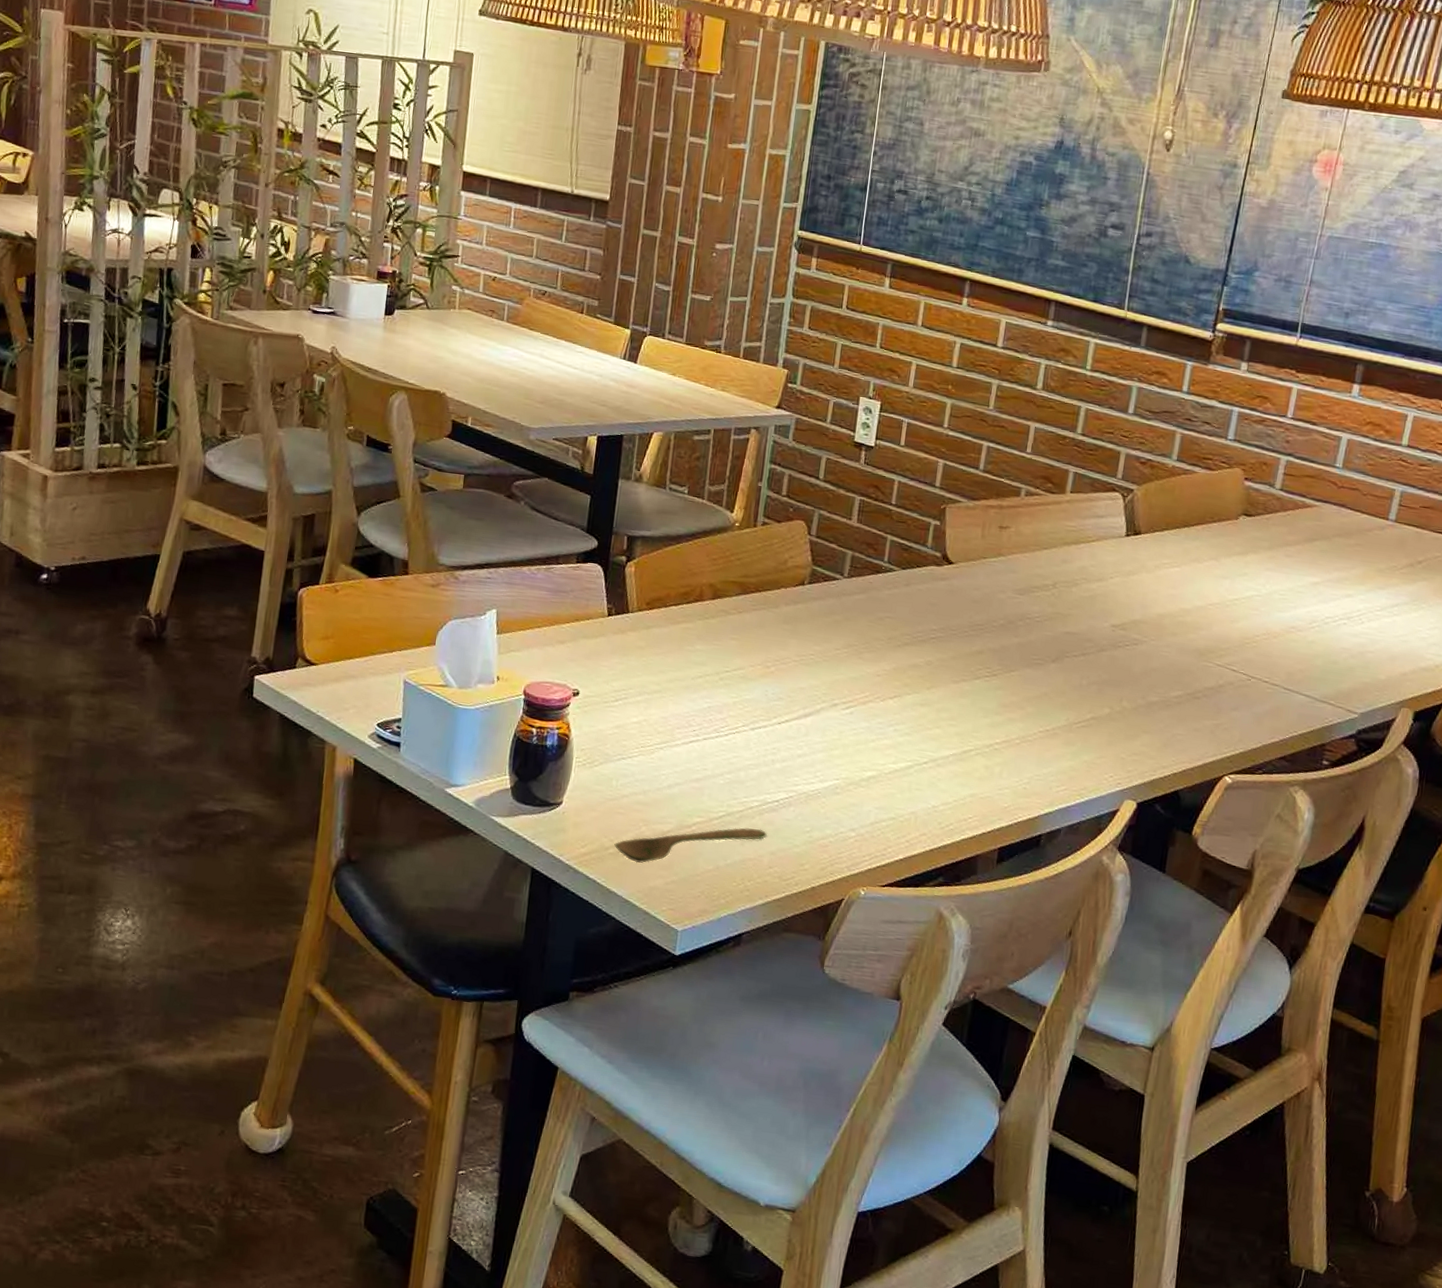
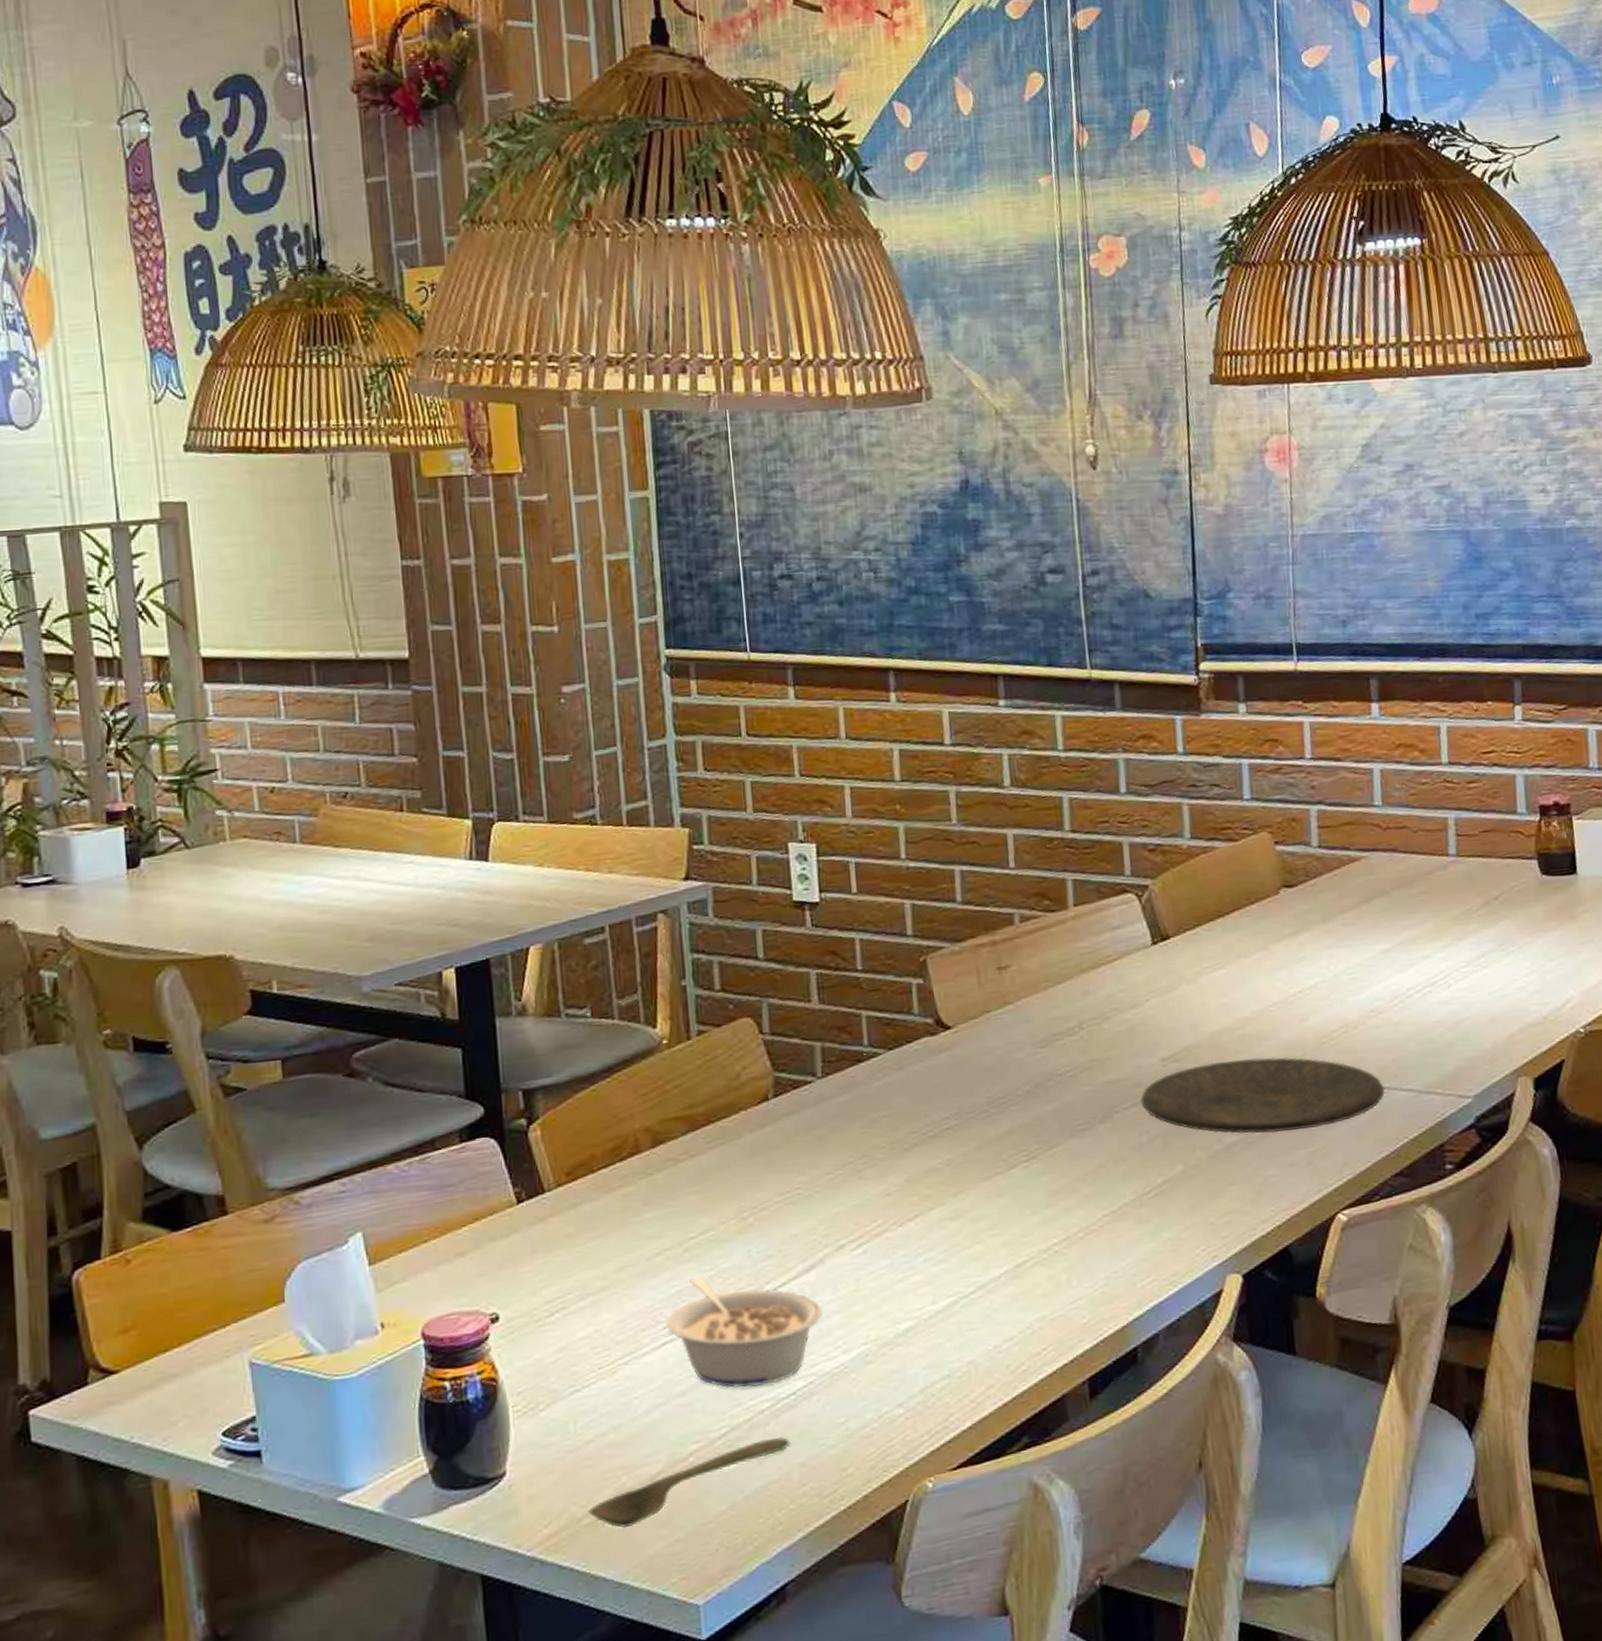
legume: none [696,699,812,791] -> present [666,1275,823,1389]
plate: none [1088,636,1288,707] -> present [1140,1057,1385,1134]

